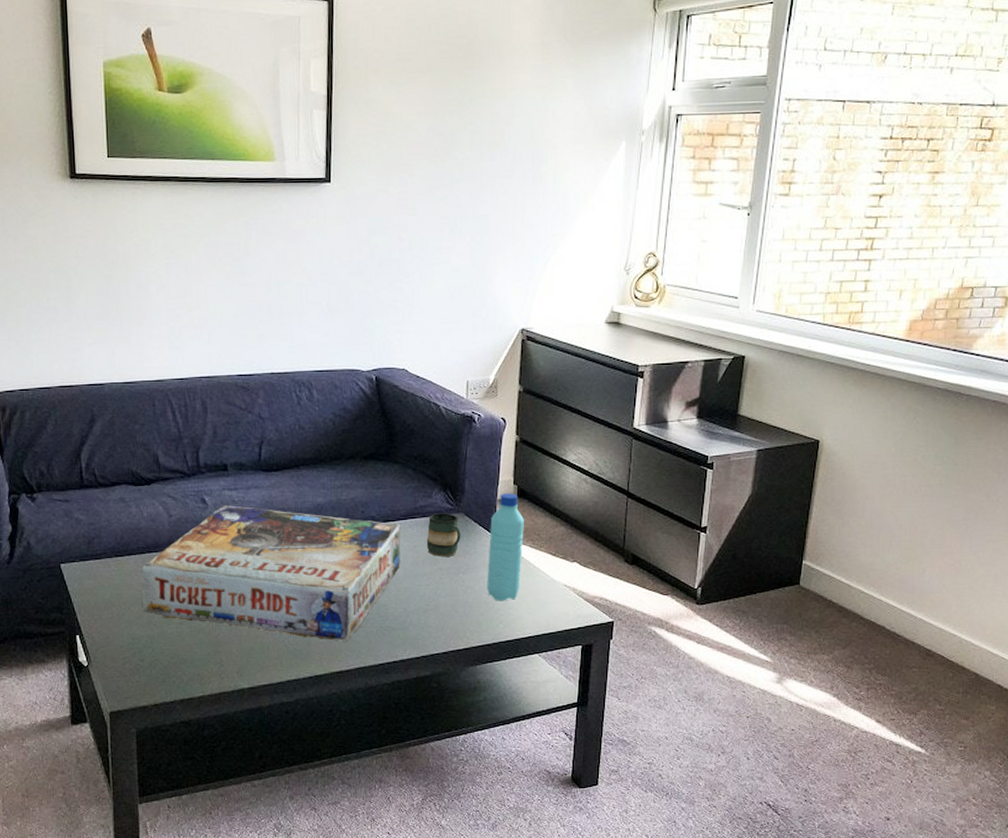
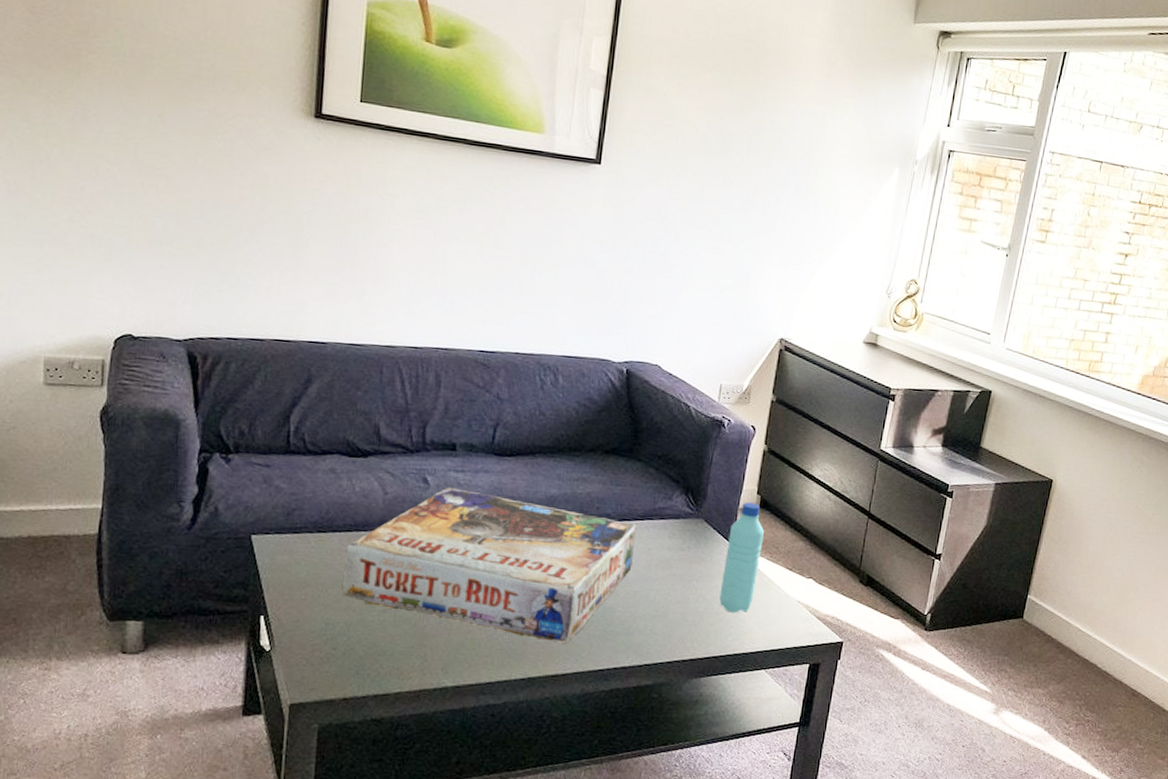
mug: present [426,513,461,557] -> none [661,516,699,563]

